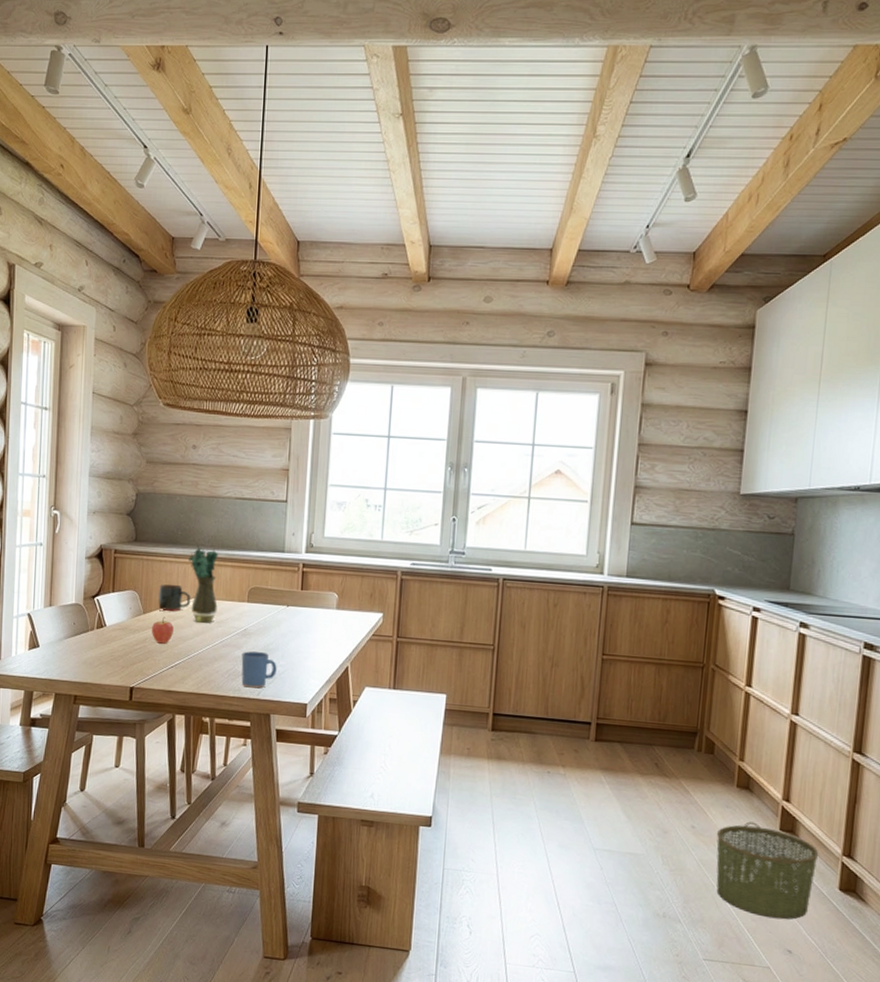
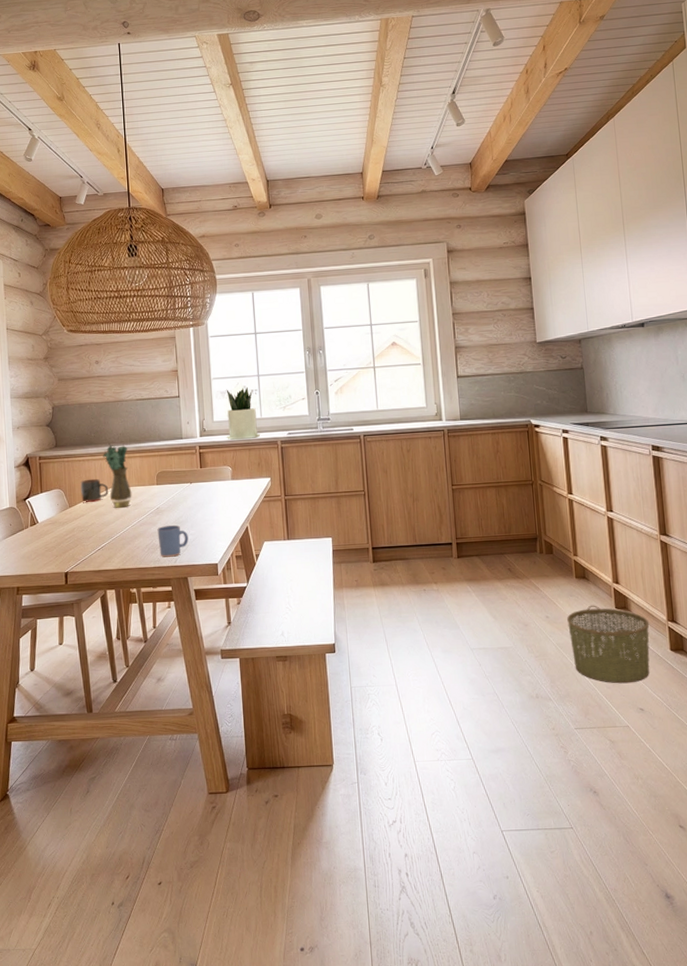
fruit: present [151,617,175,644] -> none [77,507,98,531]
planter: none [336,500,379,565] -> present [226,386,261,441]

